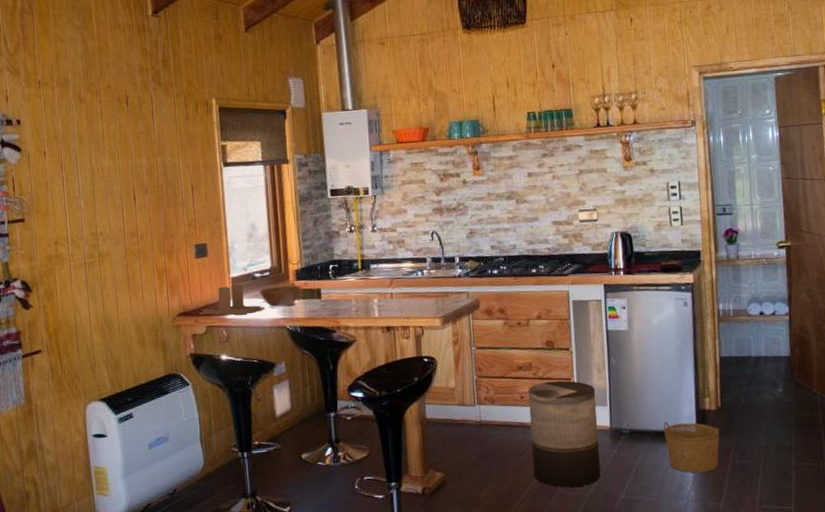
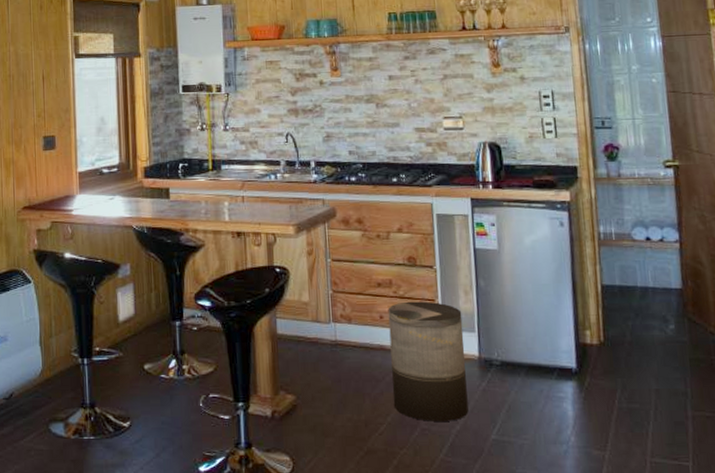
napkin holder: present [198,284,265,315] -> none [44,180,111,212]
bowl: present [259,285,302,308] -> none [106,183,150,206]
basket: present [663,421,720,473] -> none [538,354,604,416]

